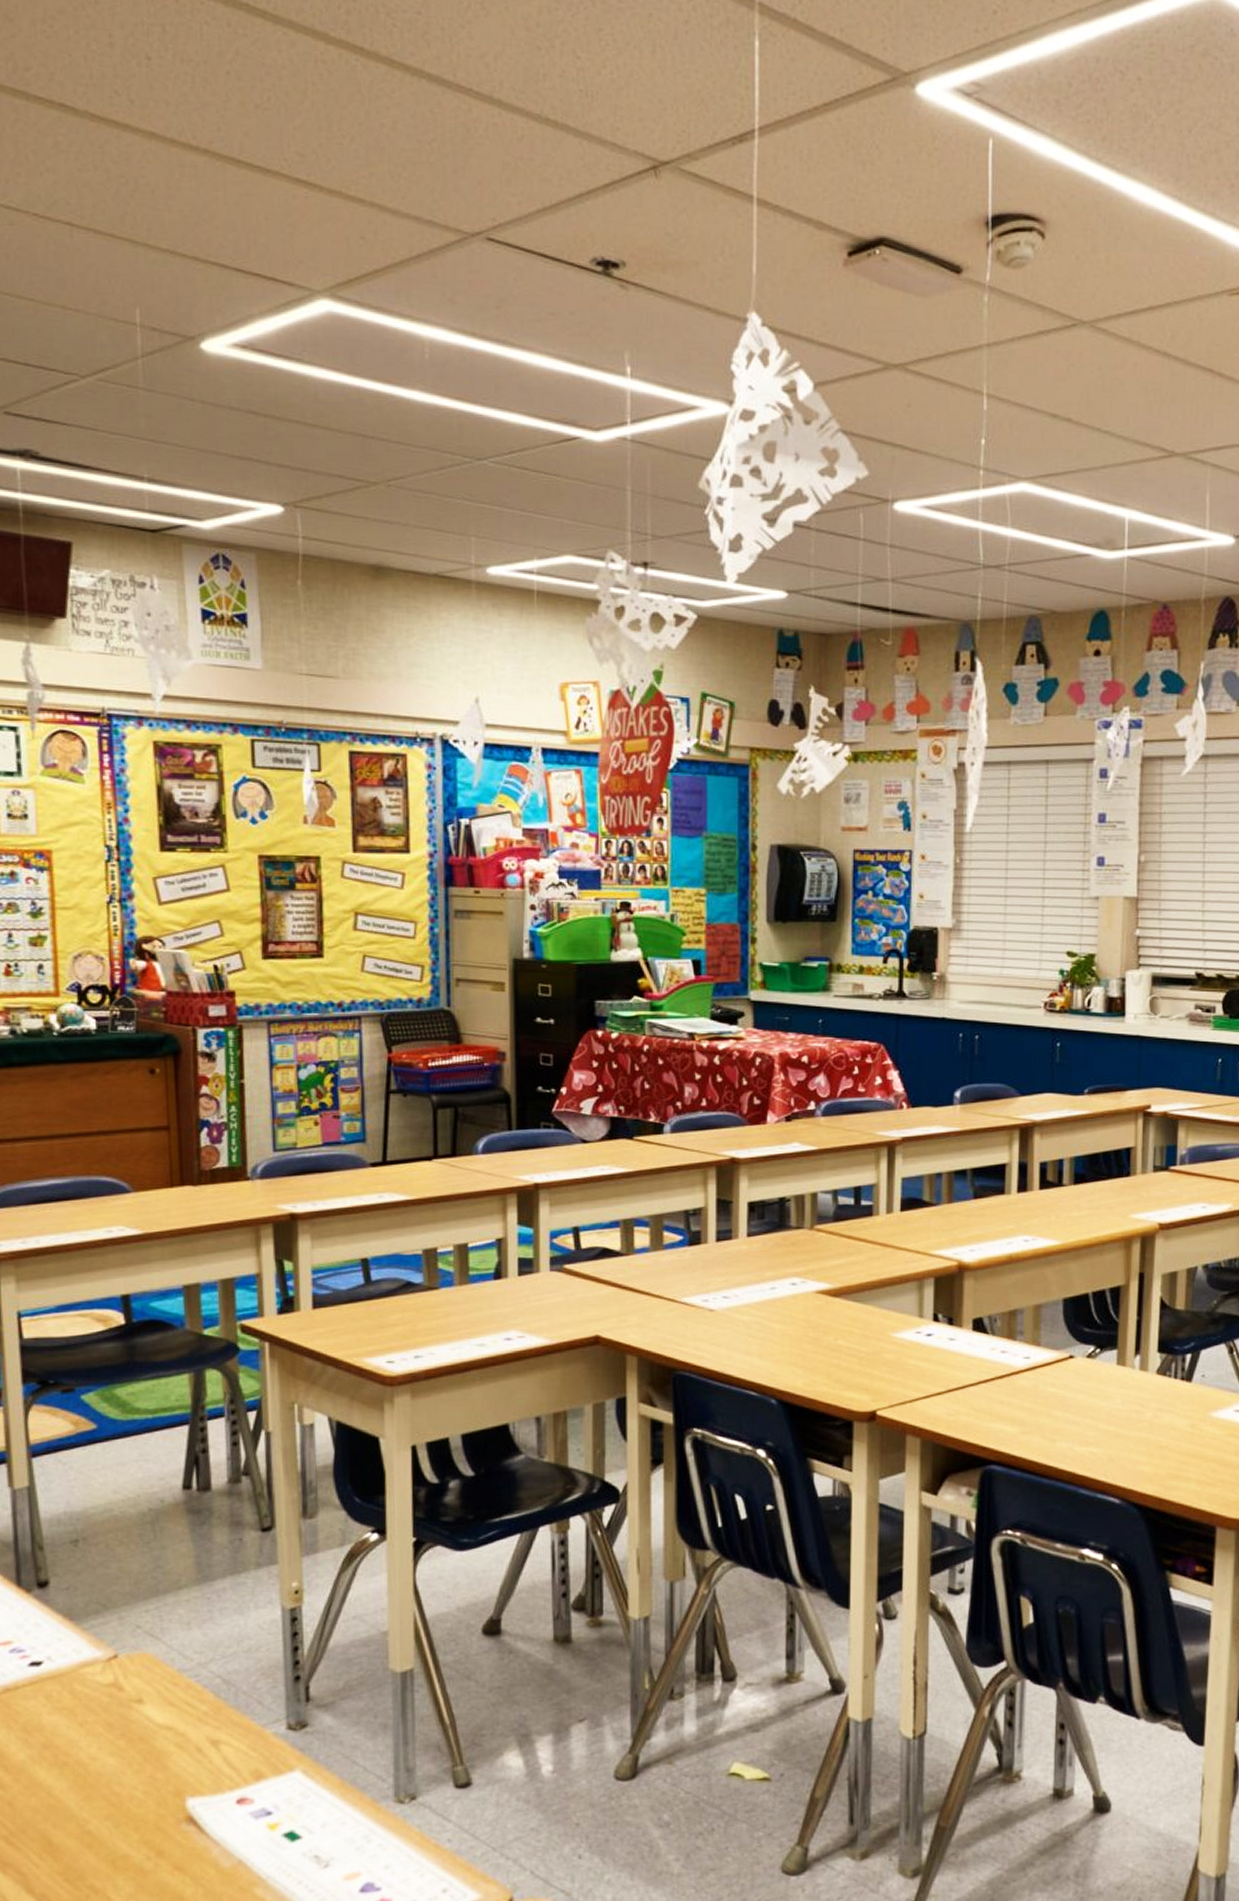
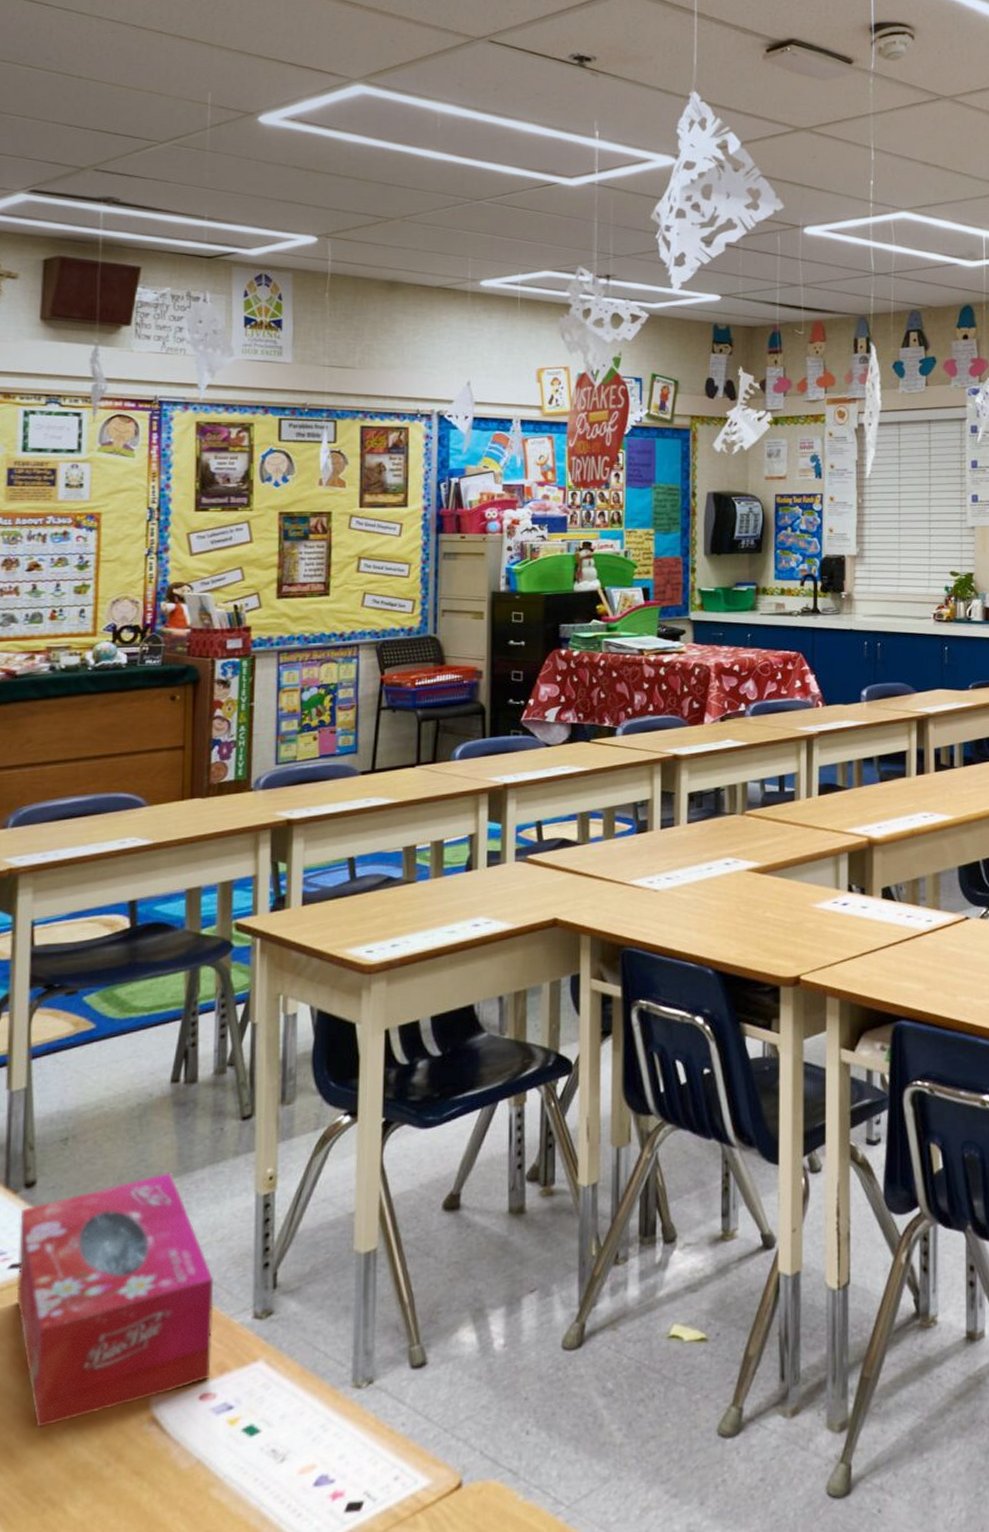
tissue box: none [35,1580,247,1820] -> present [16,1172,214,1428]

